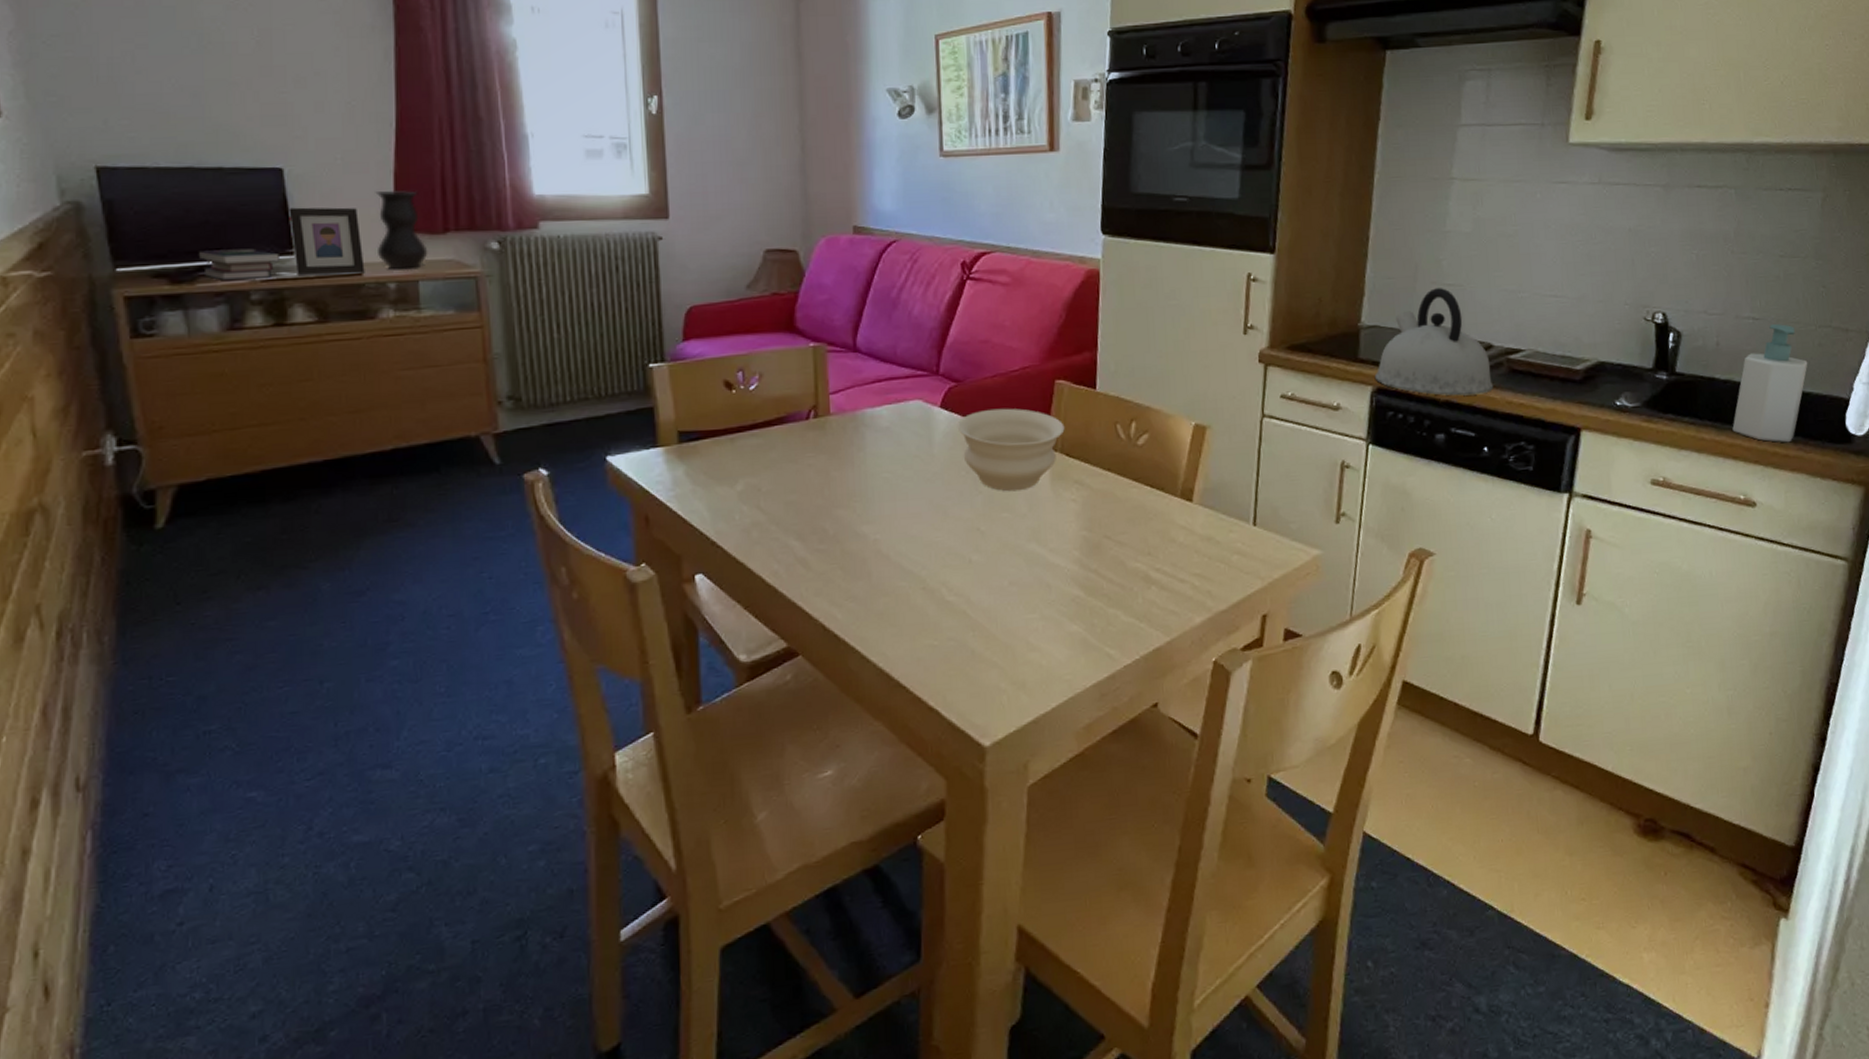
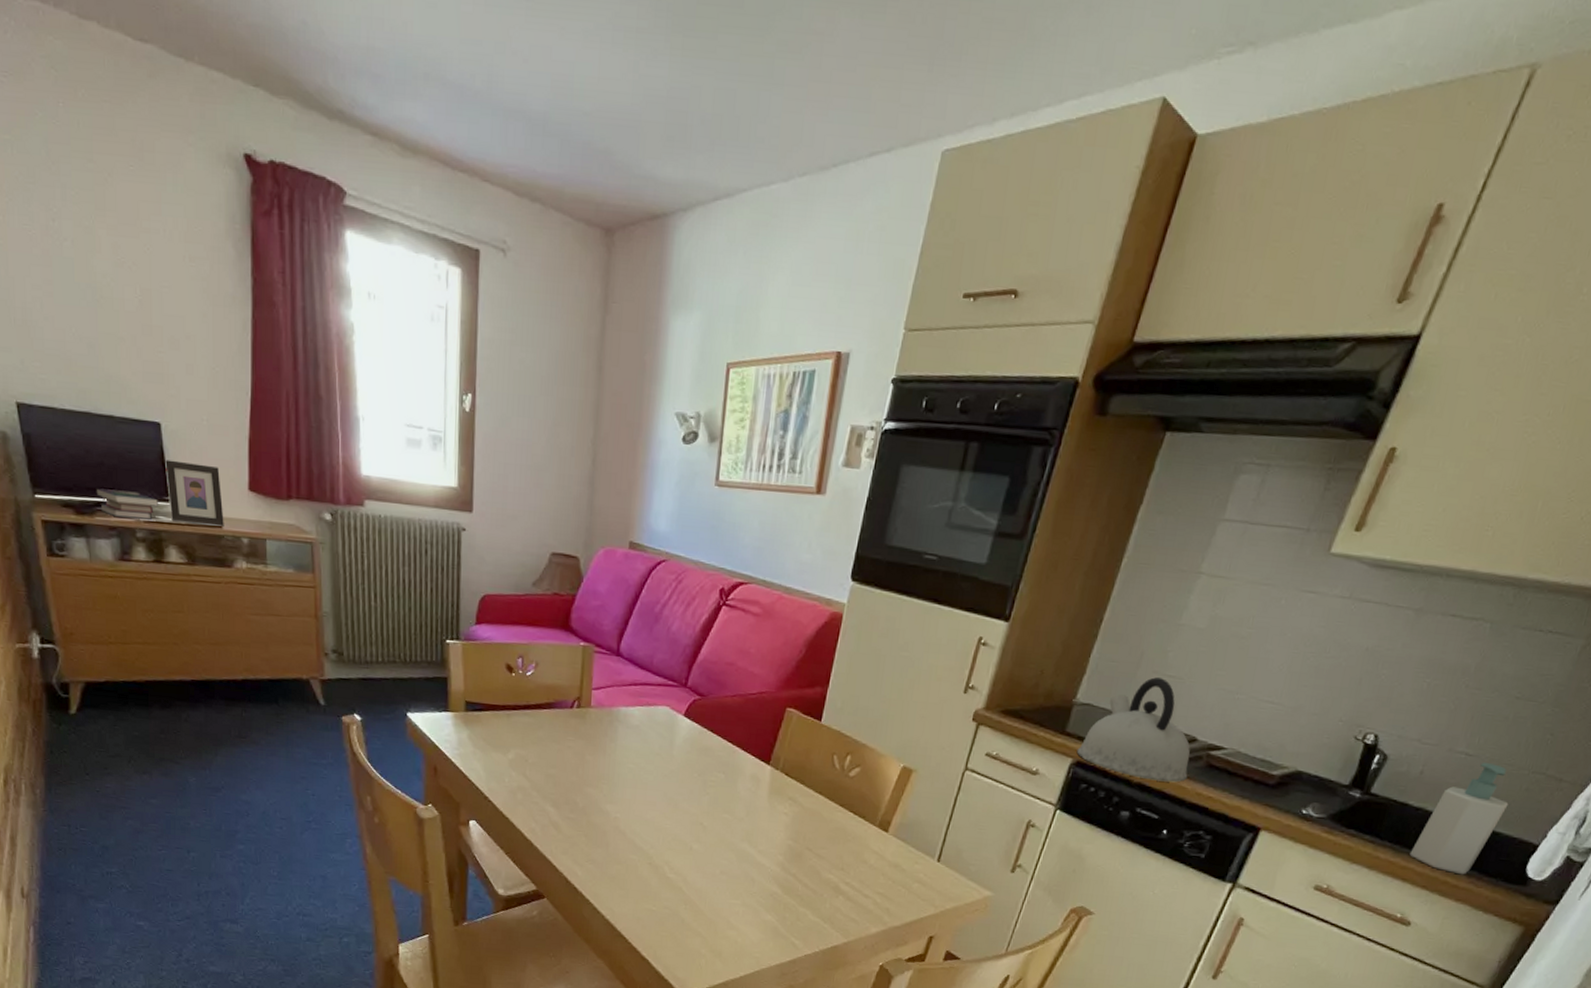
vase: present [375,189,428,272] -> none [233,454,274,530]
bowl: present [957,408,1065,492] -> none [695,724,788,798]

